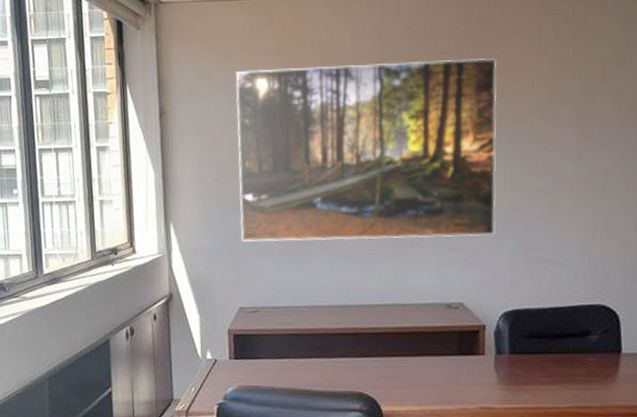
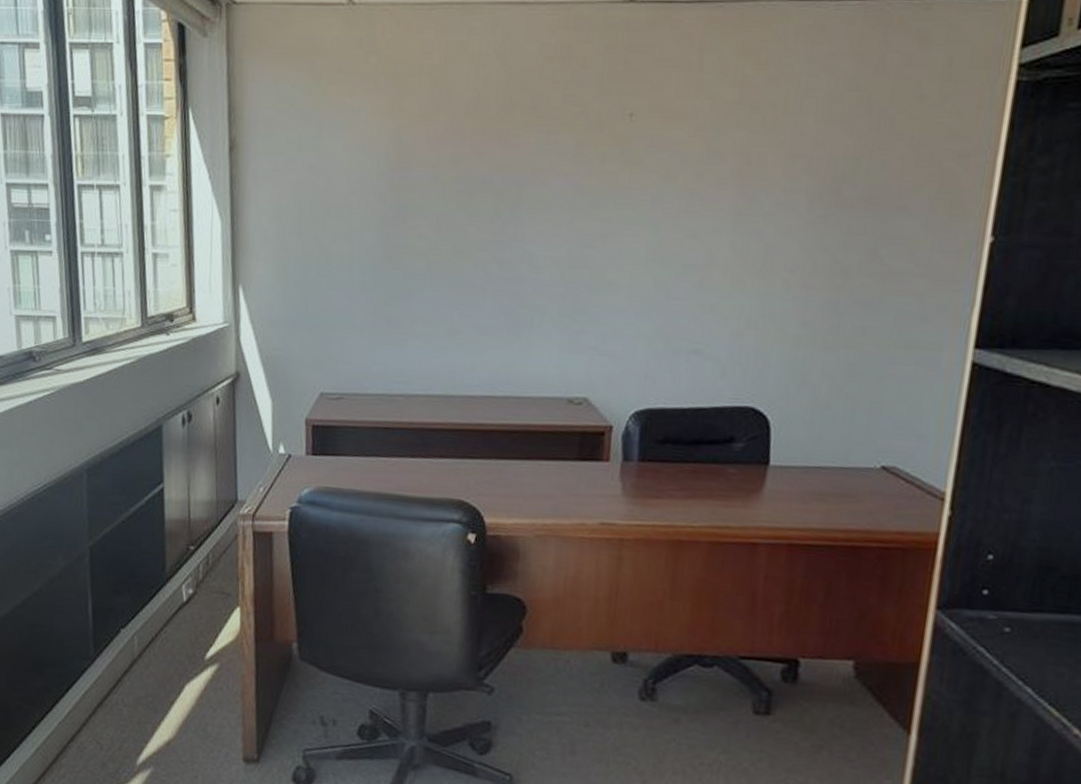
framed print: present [235,58,497,243] -> none [324,95,647,318]

